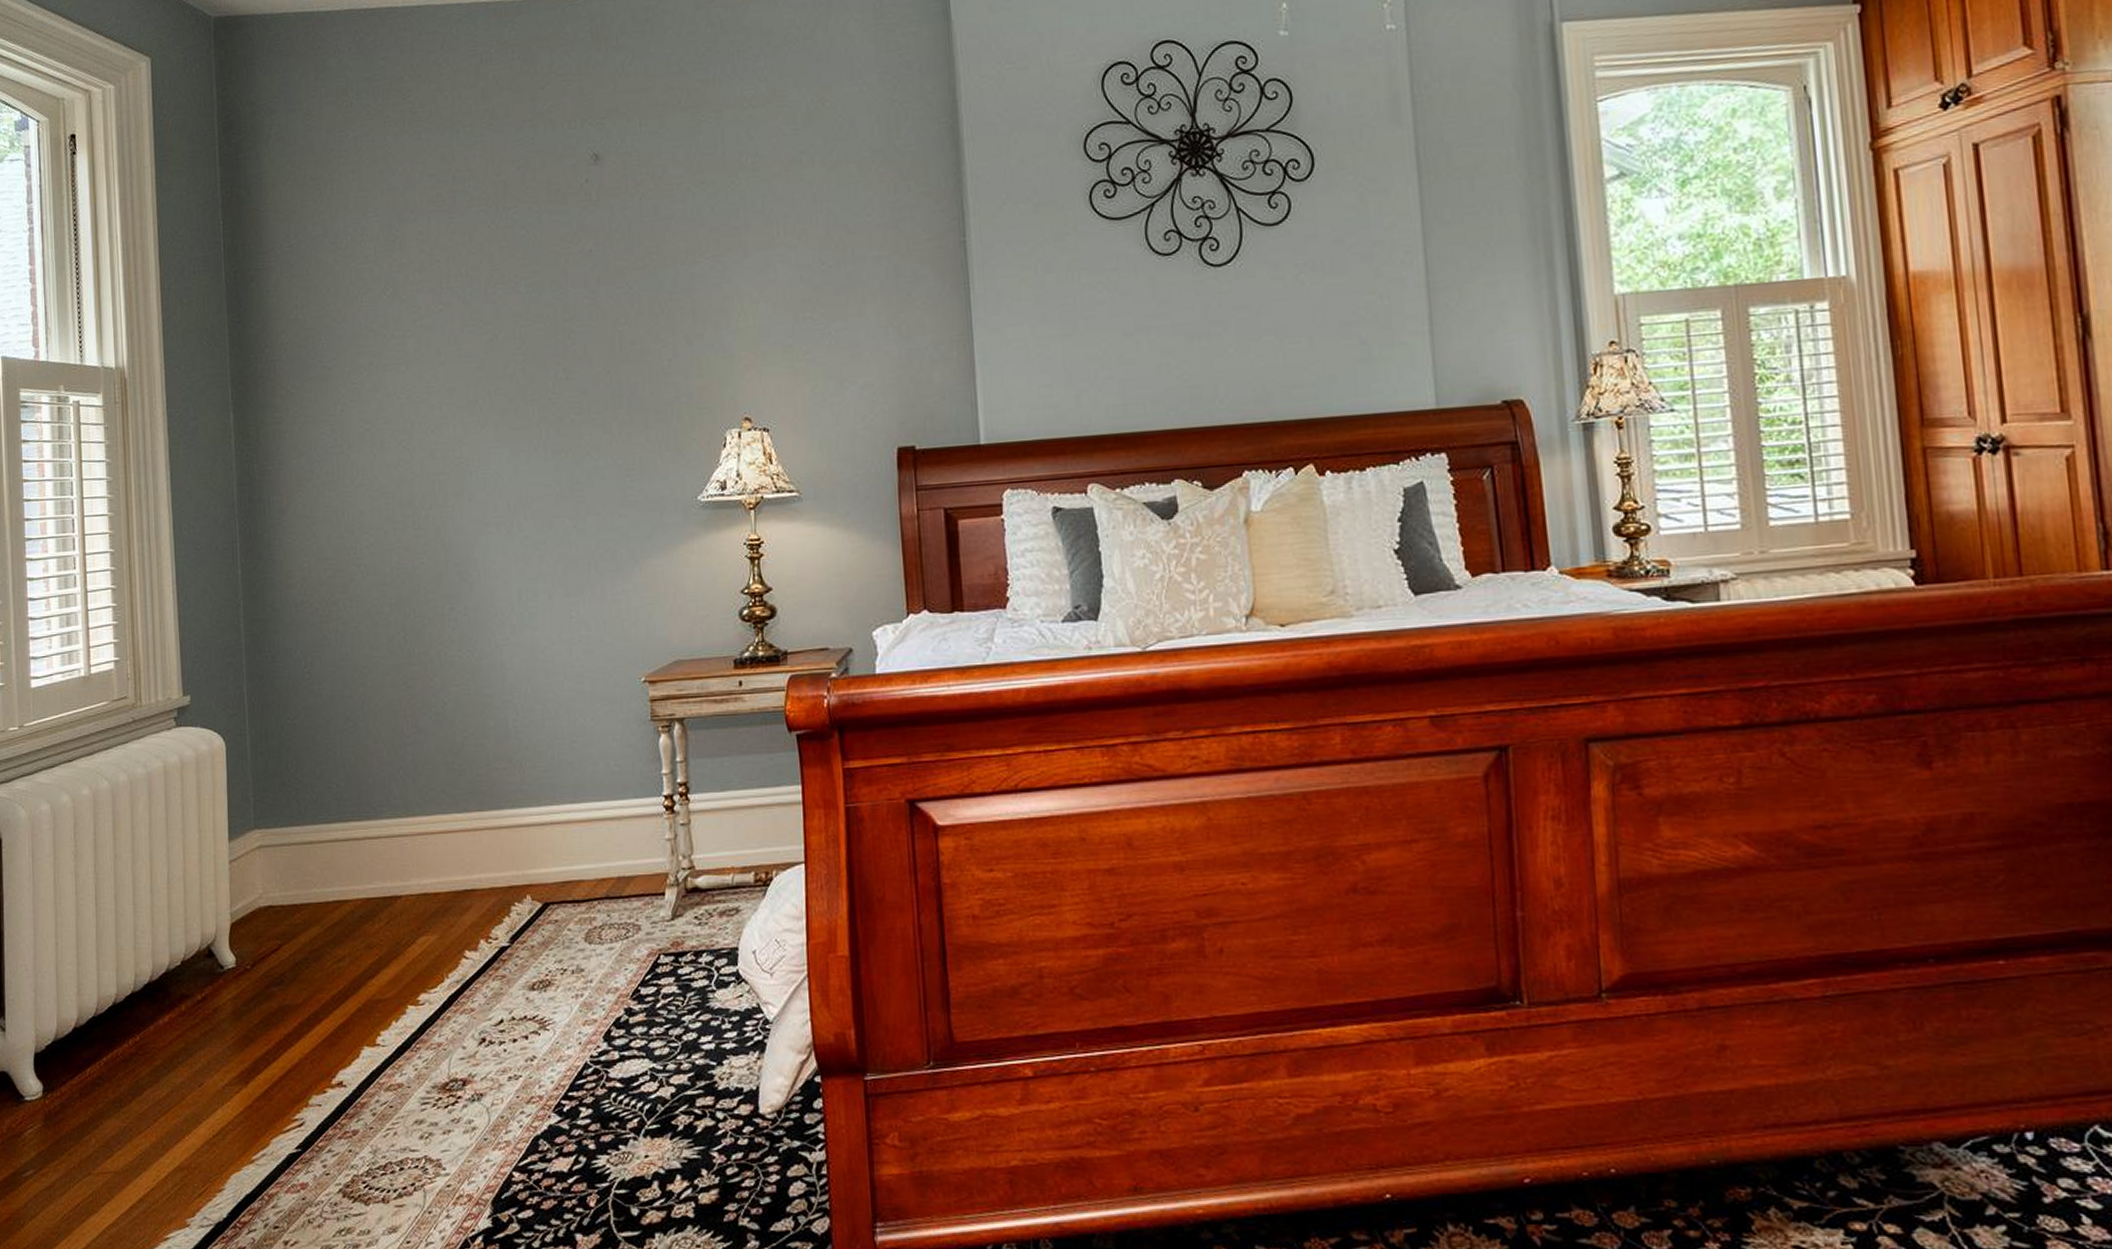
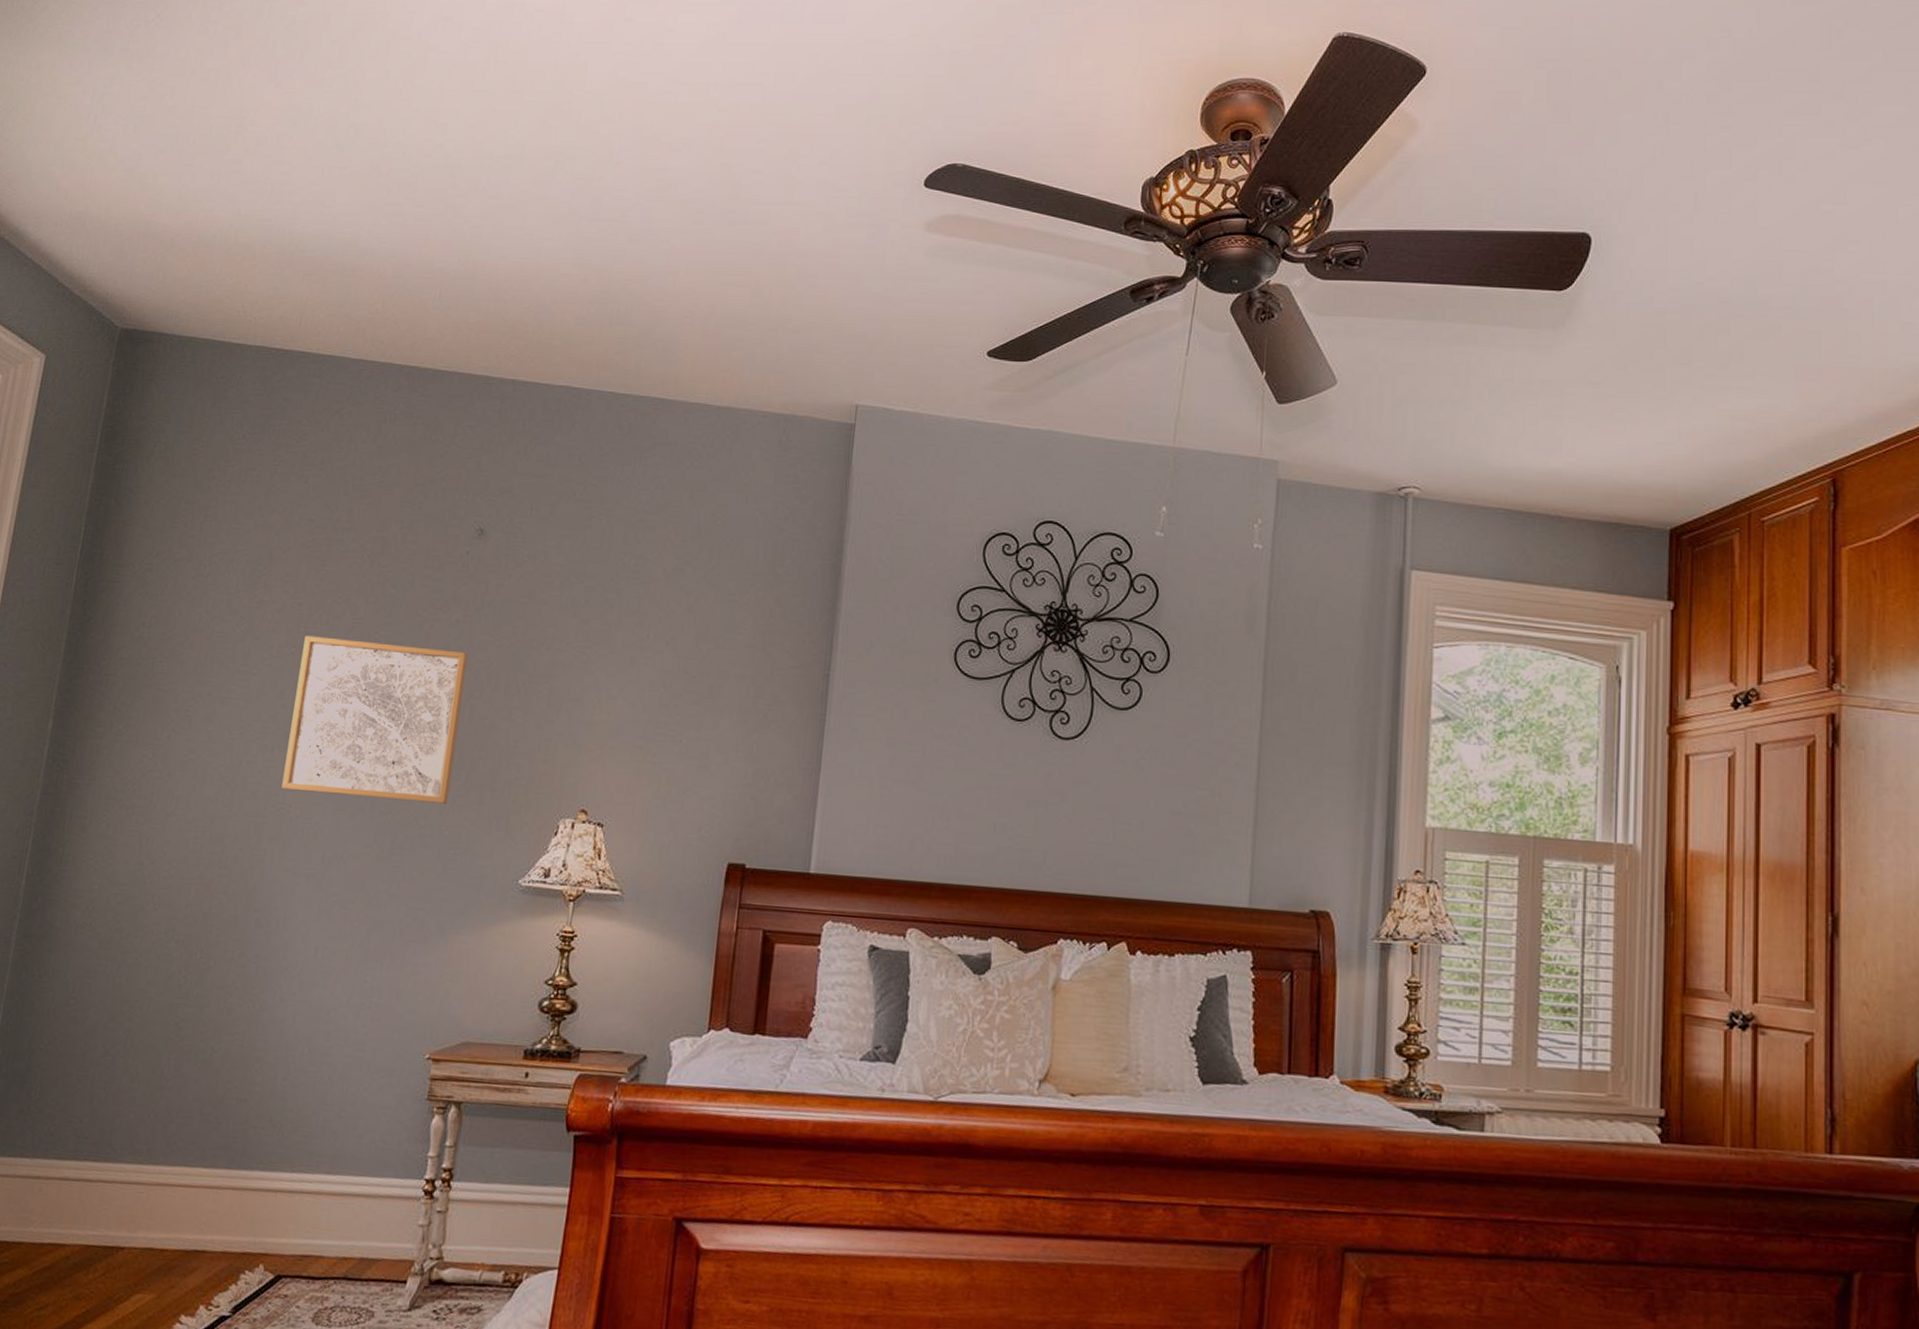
wall art: none [448,281,616,445] -> present [281,635,468,804]

